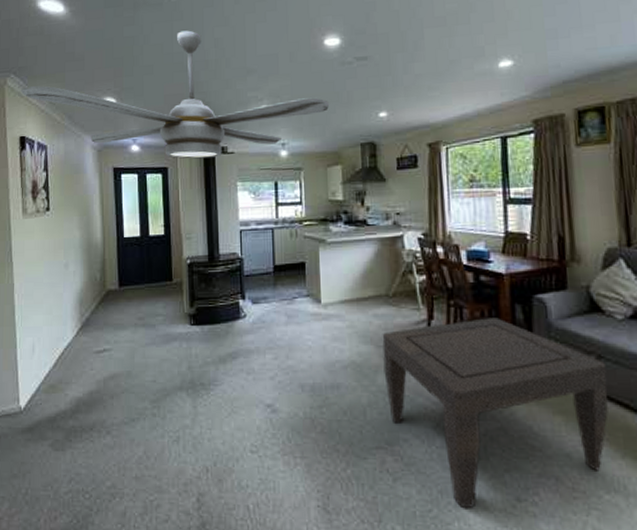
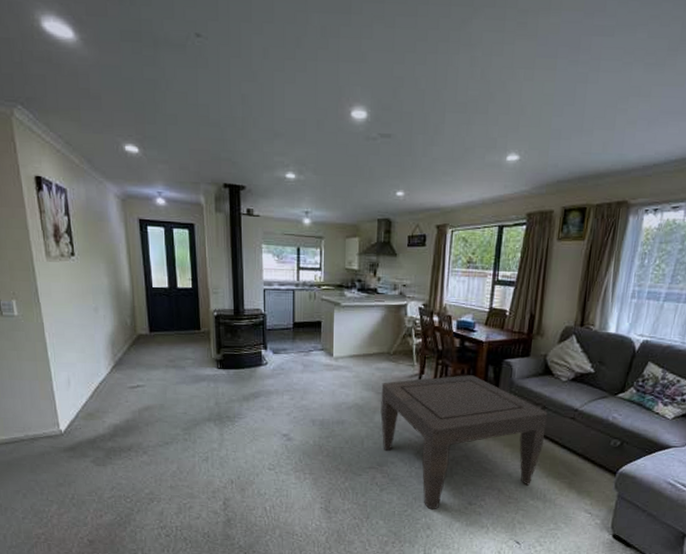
ceiling fan: present [21,30,329,159] -> none [32,81,351,219]

